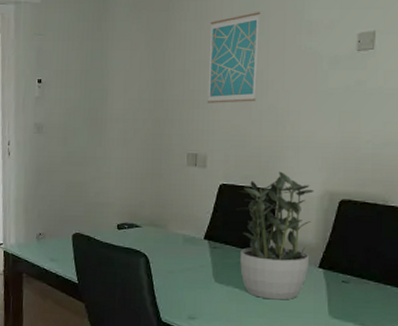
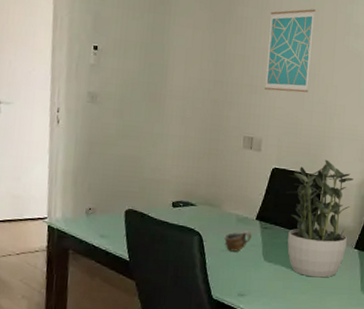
cup: none [171,250,200,273] -> present [224,230,252,252]

